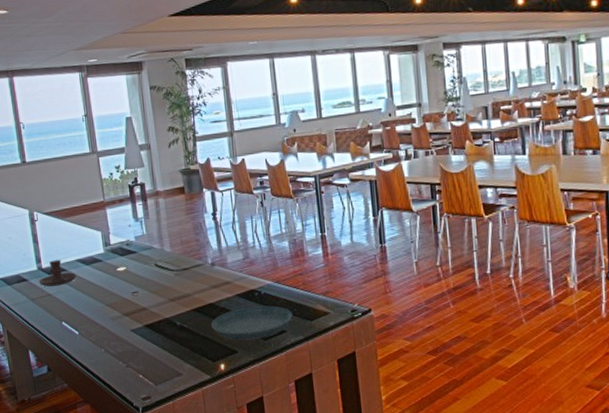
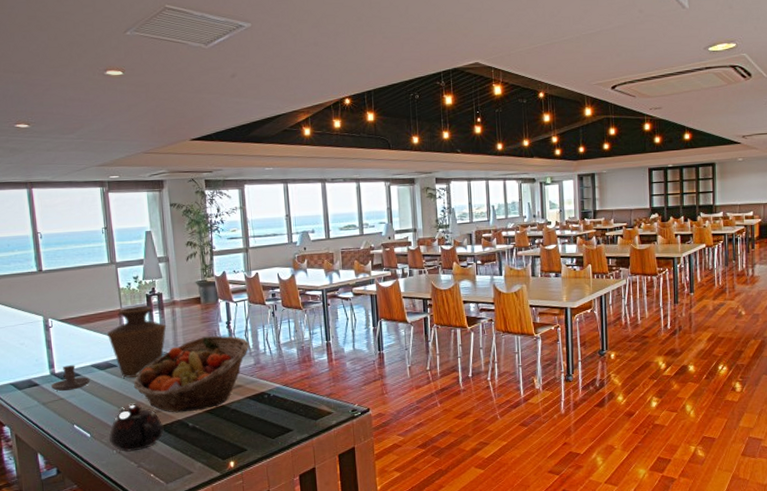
vase: none [91,197,151,273] -> present [106,306,167,378]
teapot: none [96,301,151,351] -> present [108,404,164,452]
fruit basket: none [119,228,237,311] -> present [133,335,249,413]
saucer: present [211,305,293,341] -> none [223,406,299,440]

